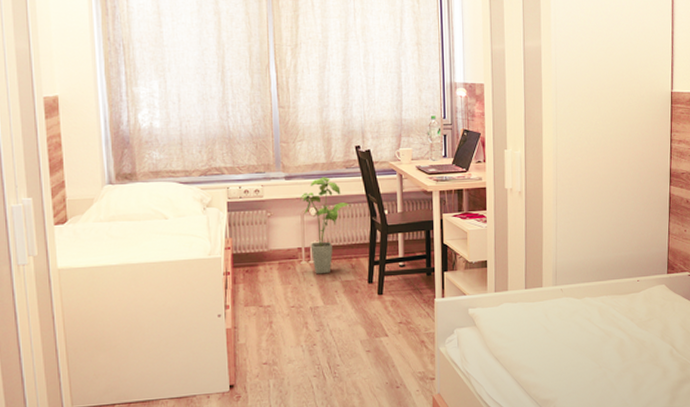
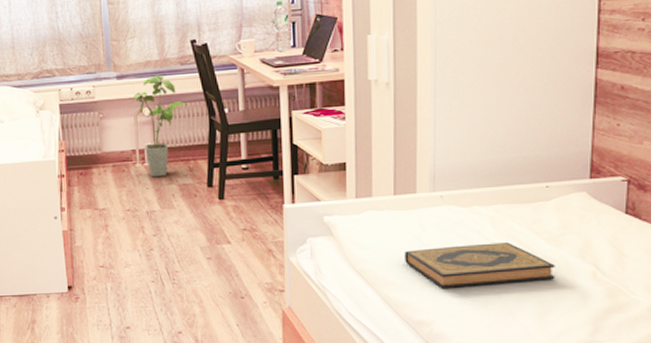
hardback book: none [533,328,645,369] -> present [405,242,555,288]

